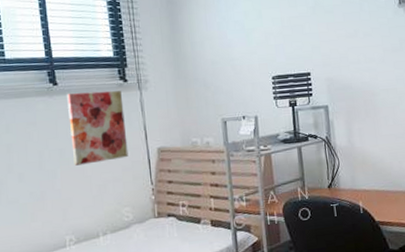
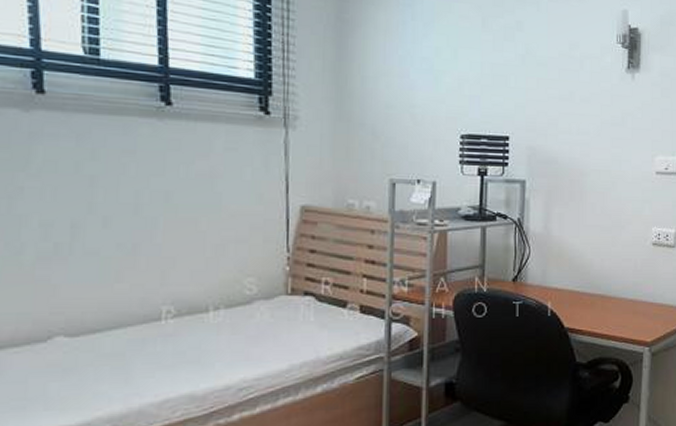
wall art: present [66,90,128,166] -> none [182,119,261,216]

